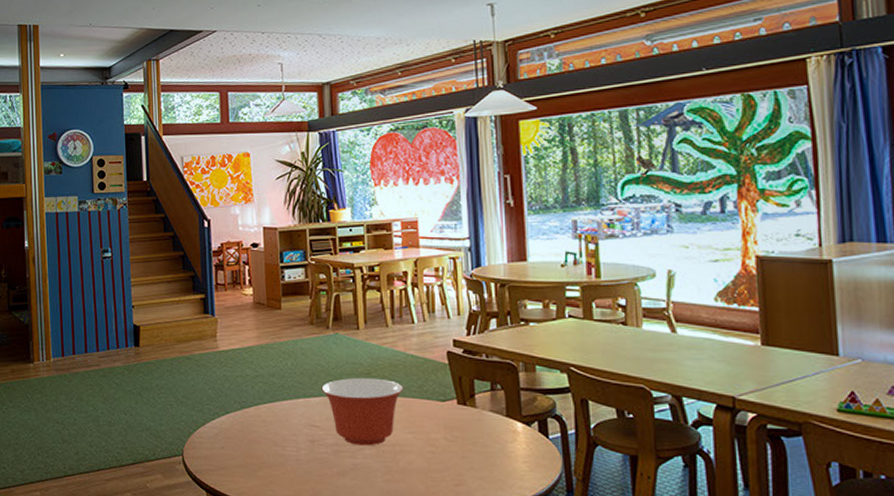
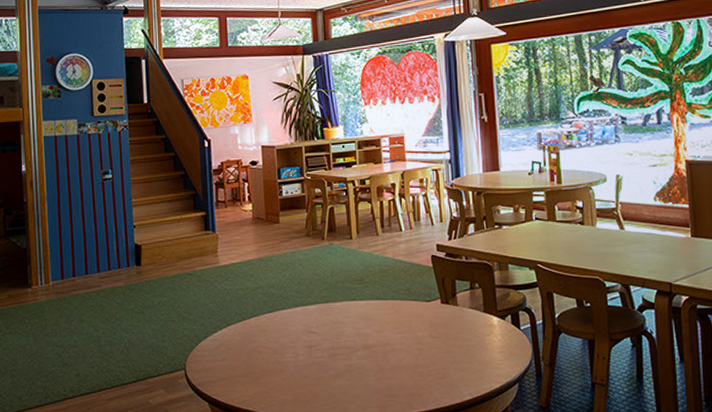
mixing bowl: present [321,377,403,446] -> none [318,283,393,348]

